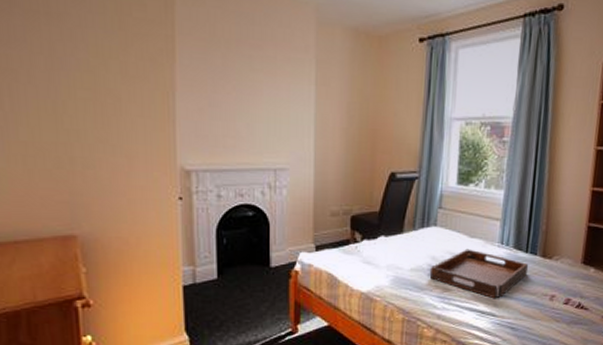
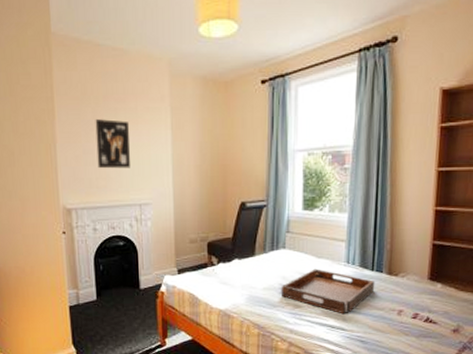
wall art: none [225,67,267,127] -> present [95,119,131,169]

